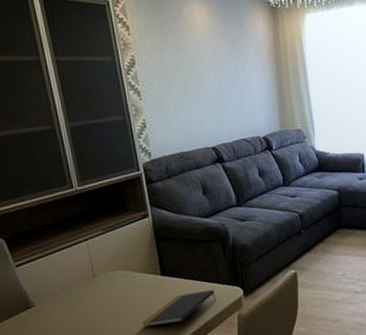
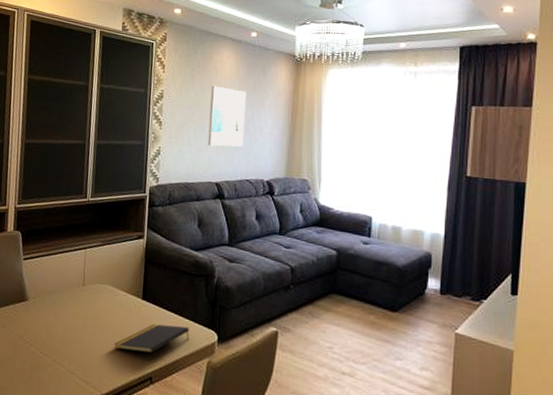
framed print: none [188,44,233,111] -> present [207,85,247,147]

